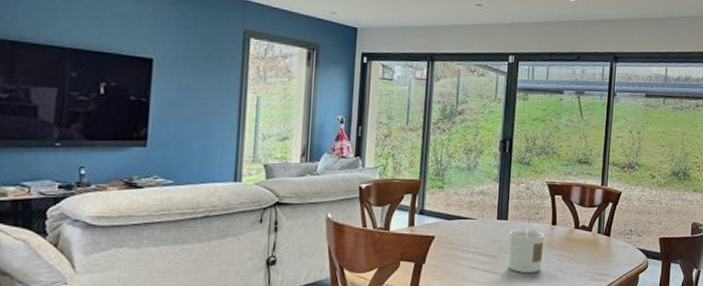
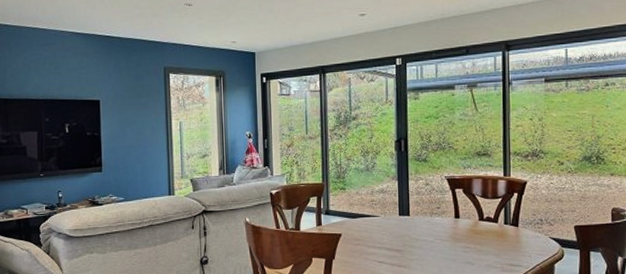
candle: present [508,226,544,273] -> none [412,220,448,265]

